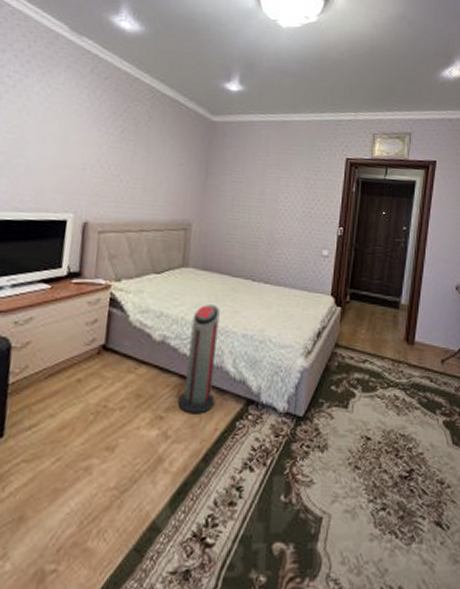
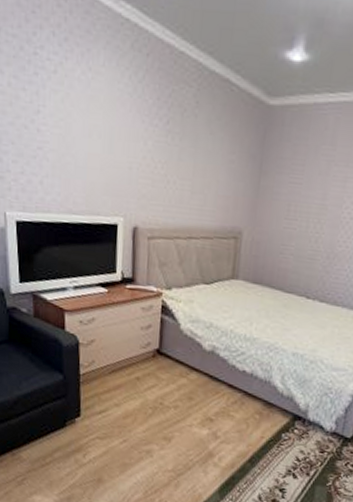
air purifier: present [177,304,220,414] -> none [226,319,271,422]

